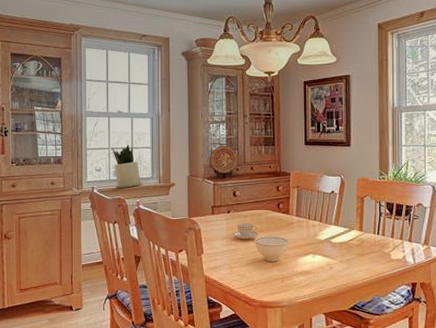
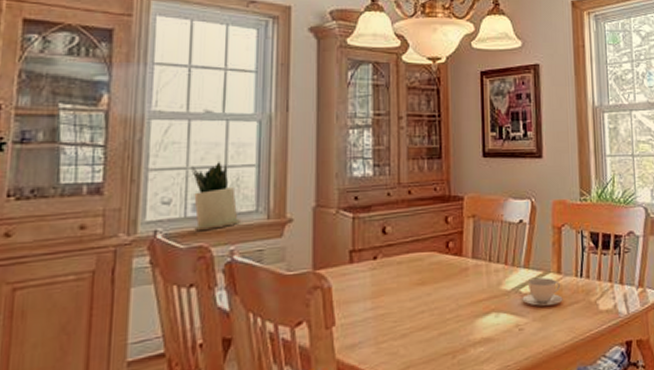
decorative plate: present [210,145,239,179] -> none [348,159,390,209]
teacup: present [232,223,258,240] -> none [379,272,419,299]
bowl: present [254,236,289,262] -> none [412,289,463,329]
teacup: none [332,233,363,252] -> present [522,278,563,306]

